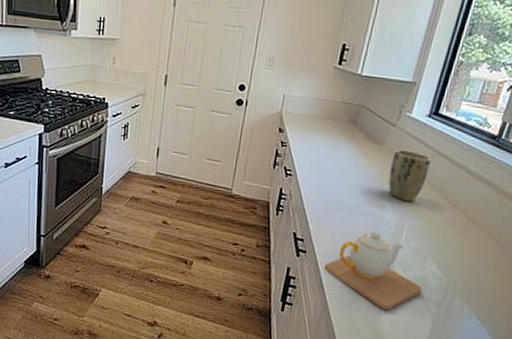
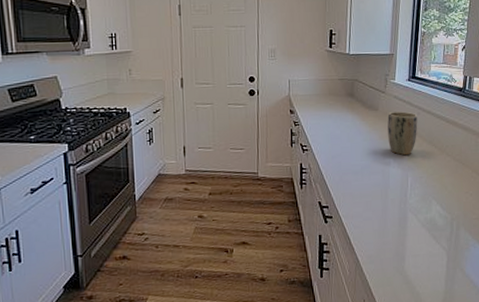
teapot: present [324,230,422,311] -> none [350,185,433,256]

